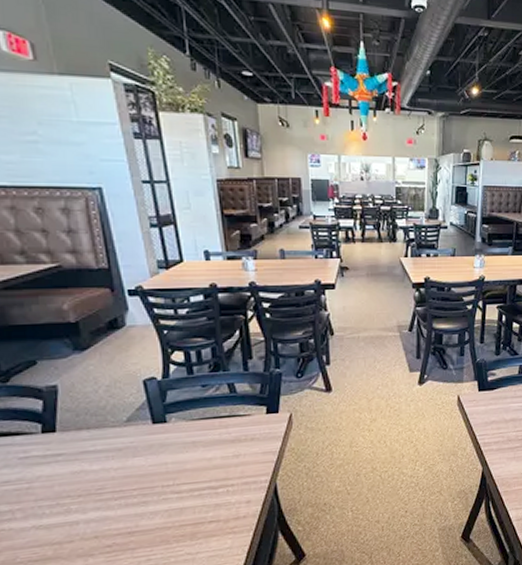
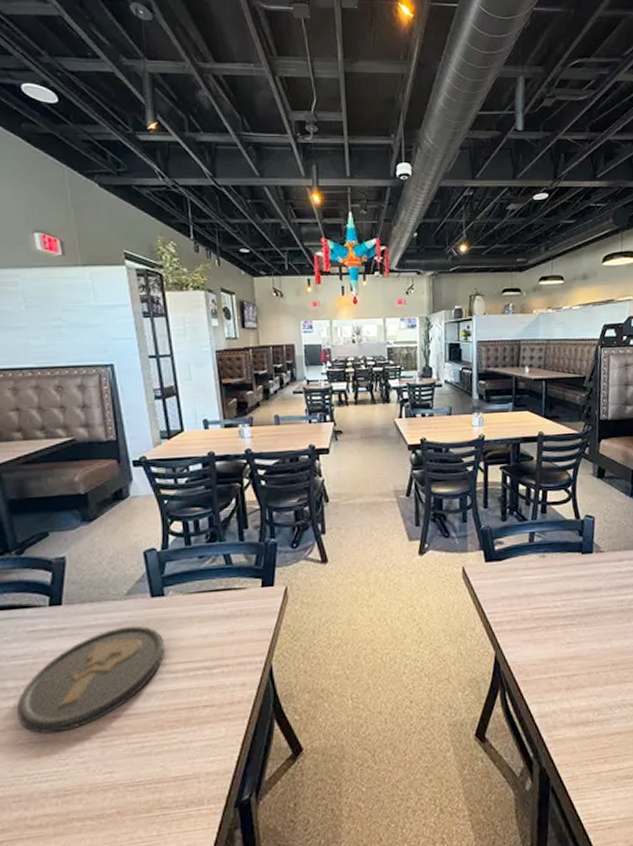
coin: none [12,450,169,553] -> present [16,625,165,734]

